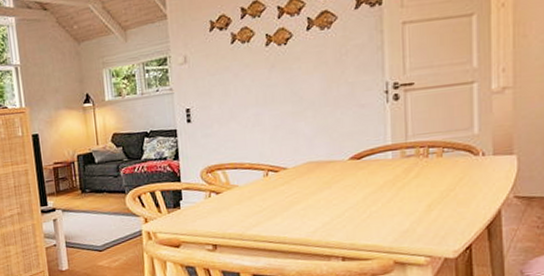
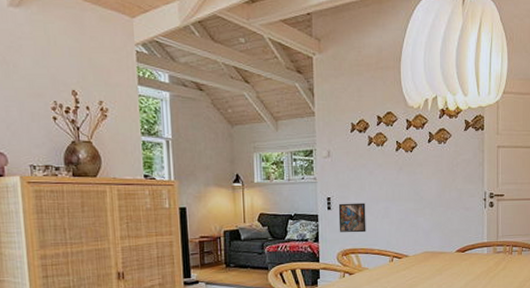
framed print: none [199,111,234,147] -> present [338,203,366,233]

